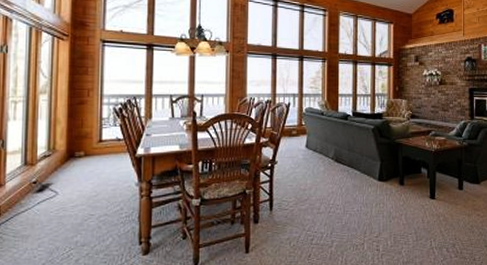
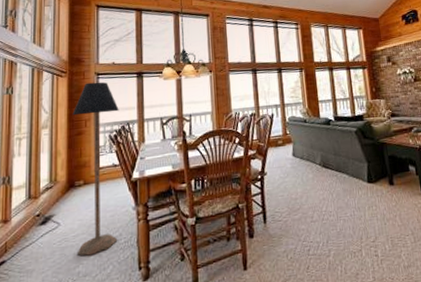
floor lamp: none [74,49,126,227] -> present [72,82,119,256]

